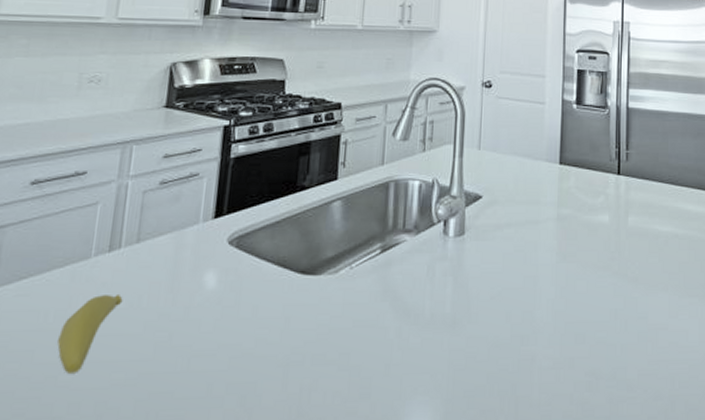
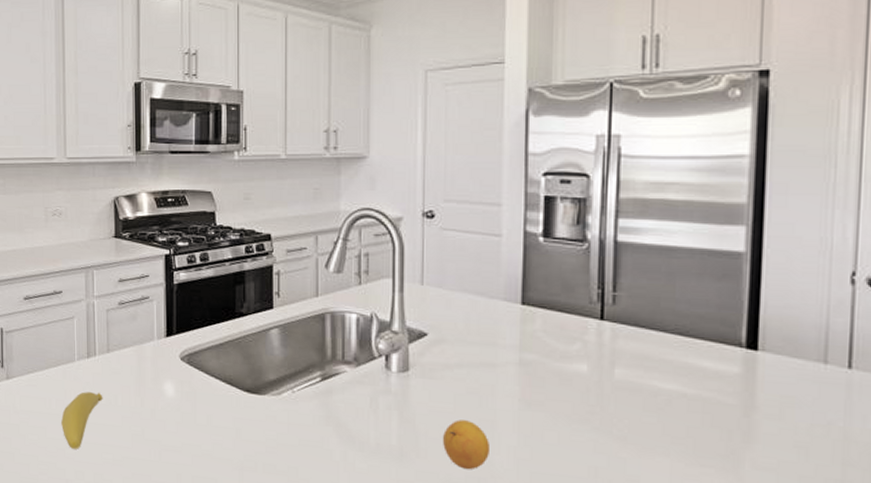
fruit: none [492,279,532,329] -> present [443,420,489,470]

